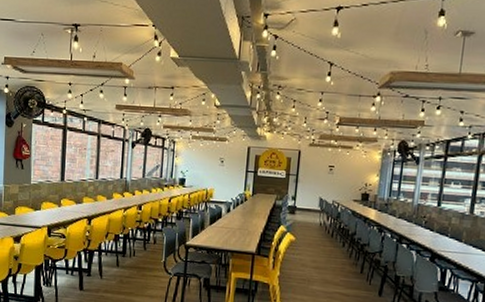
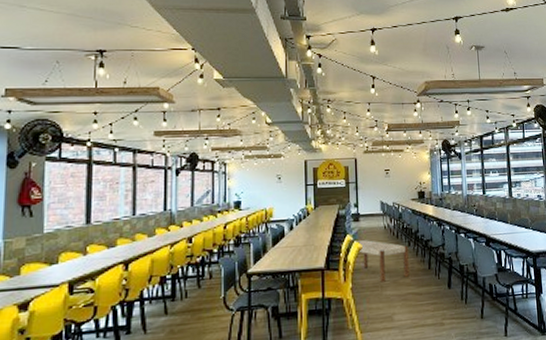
bench: none [273,233,342,277] -> present [340,240,409,282]

